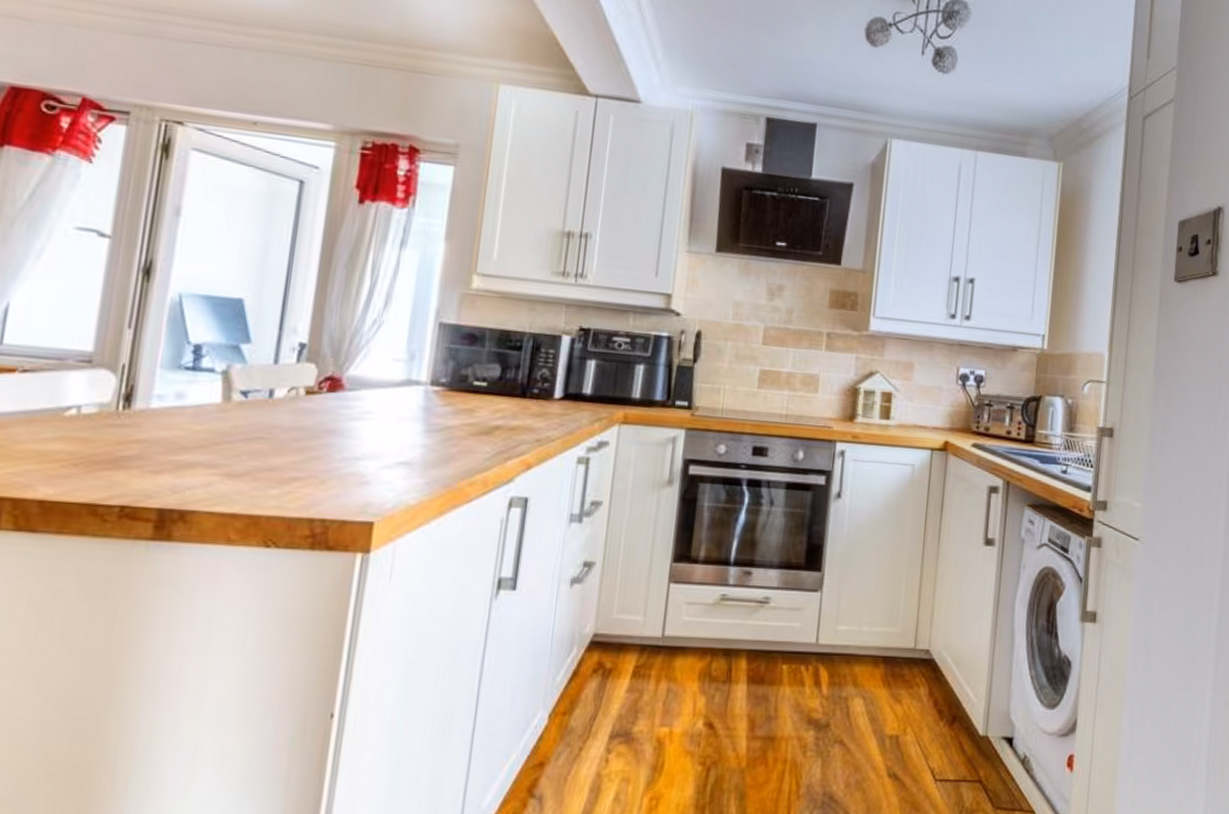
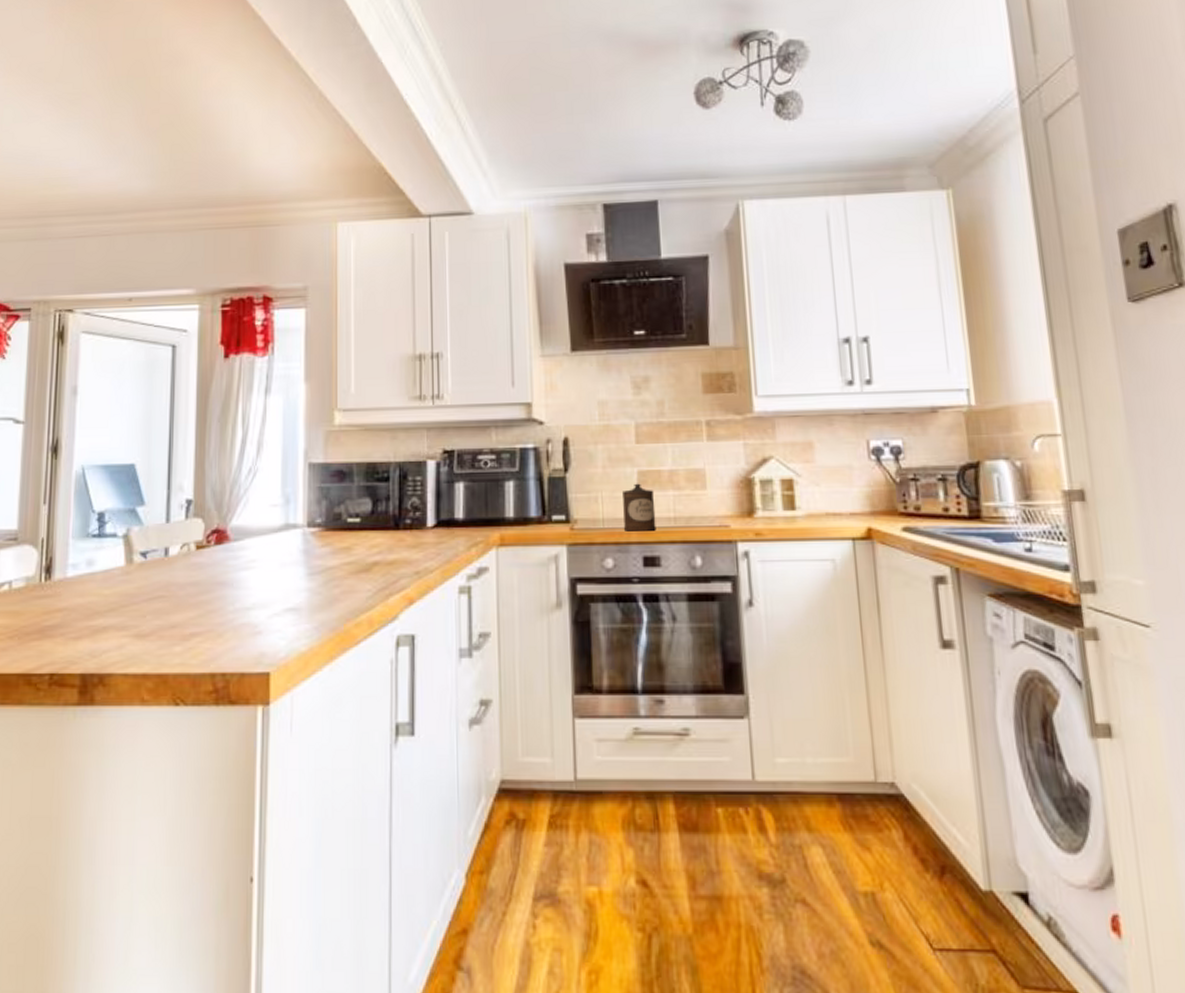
canister: none [740,380,772,425] -> present [623,483,656,533]

